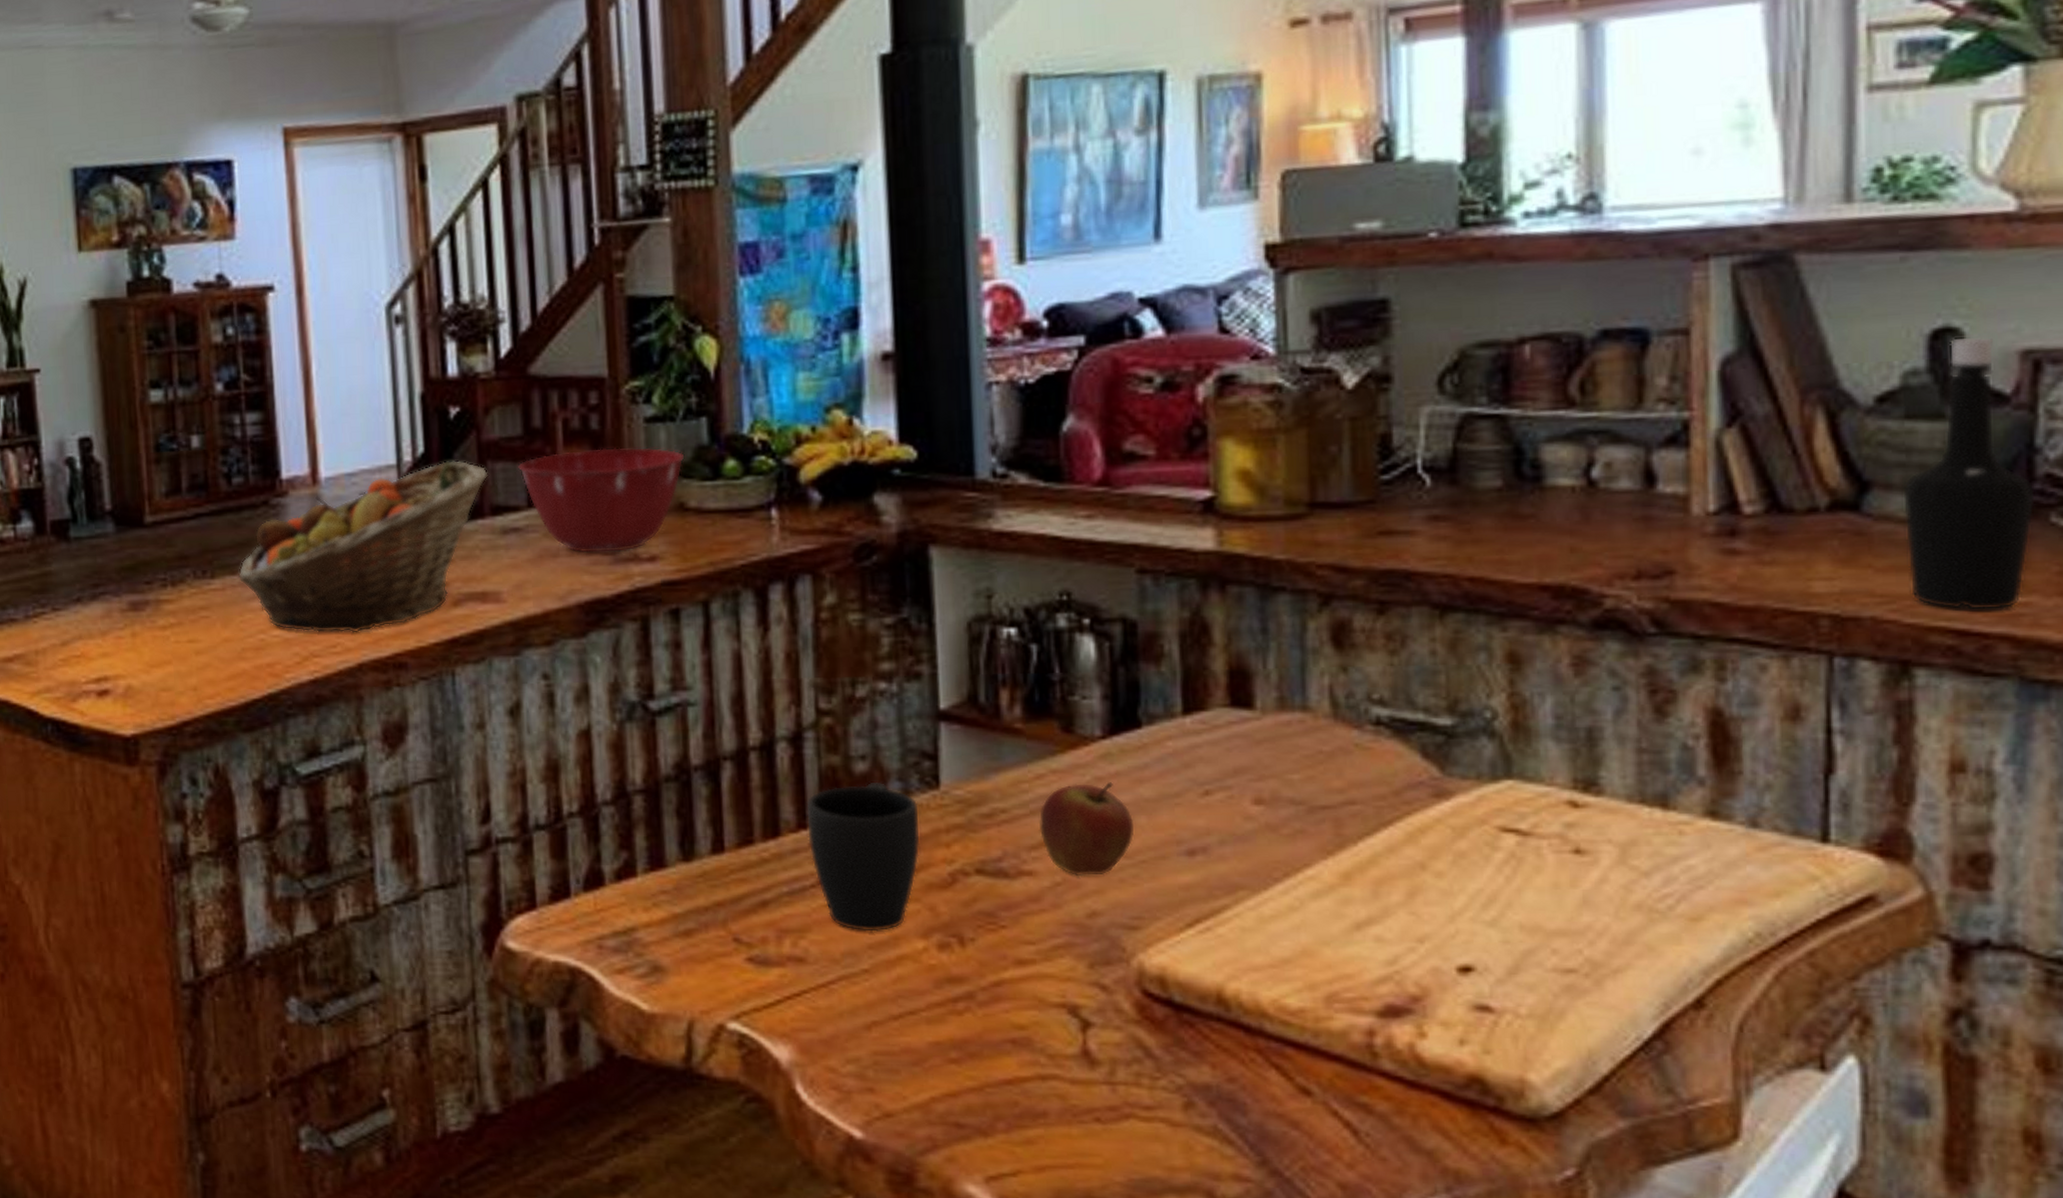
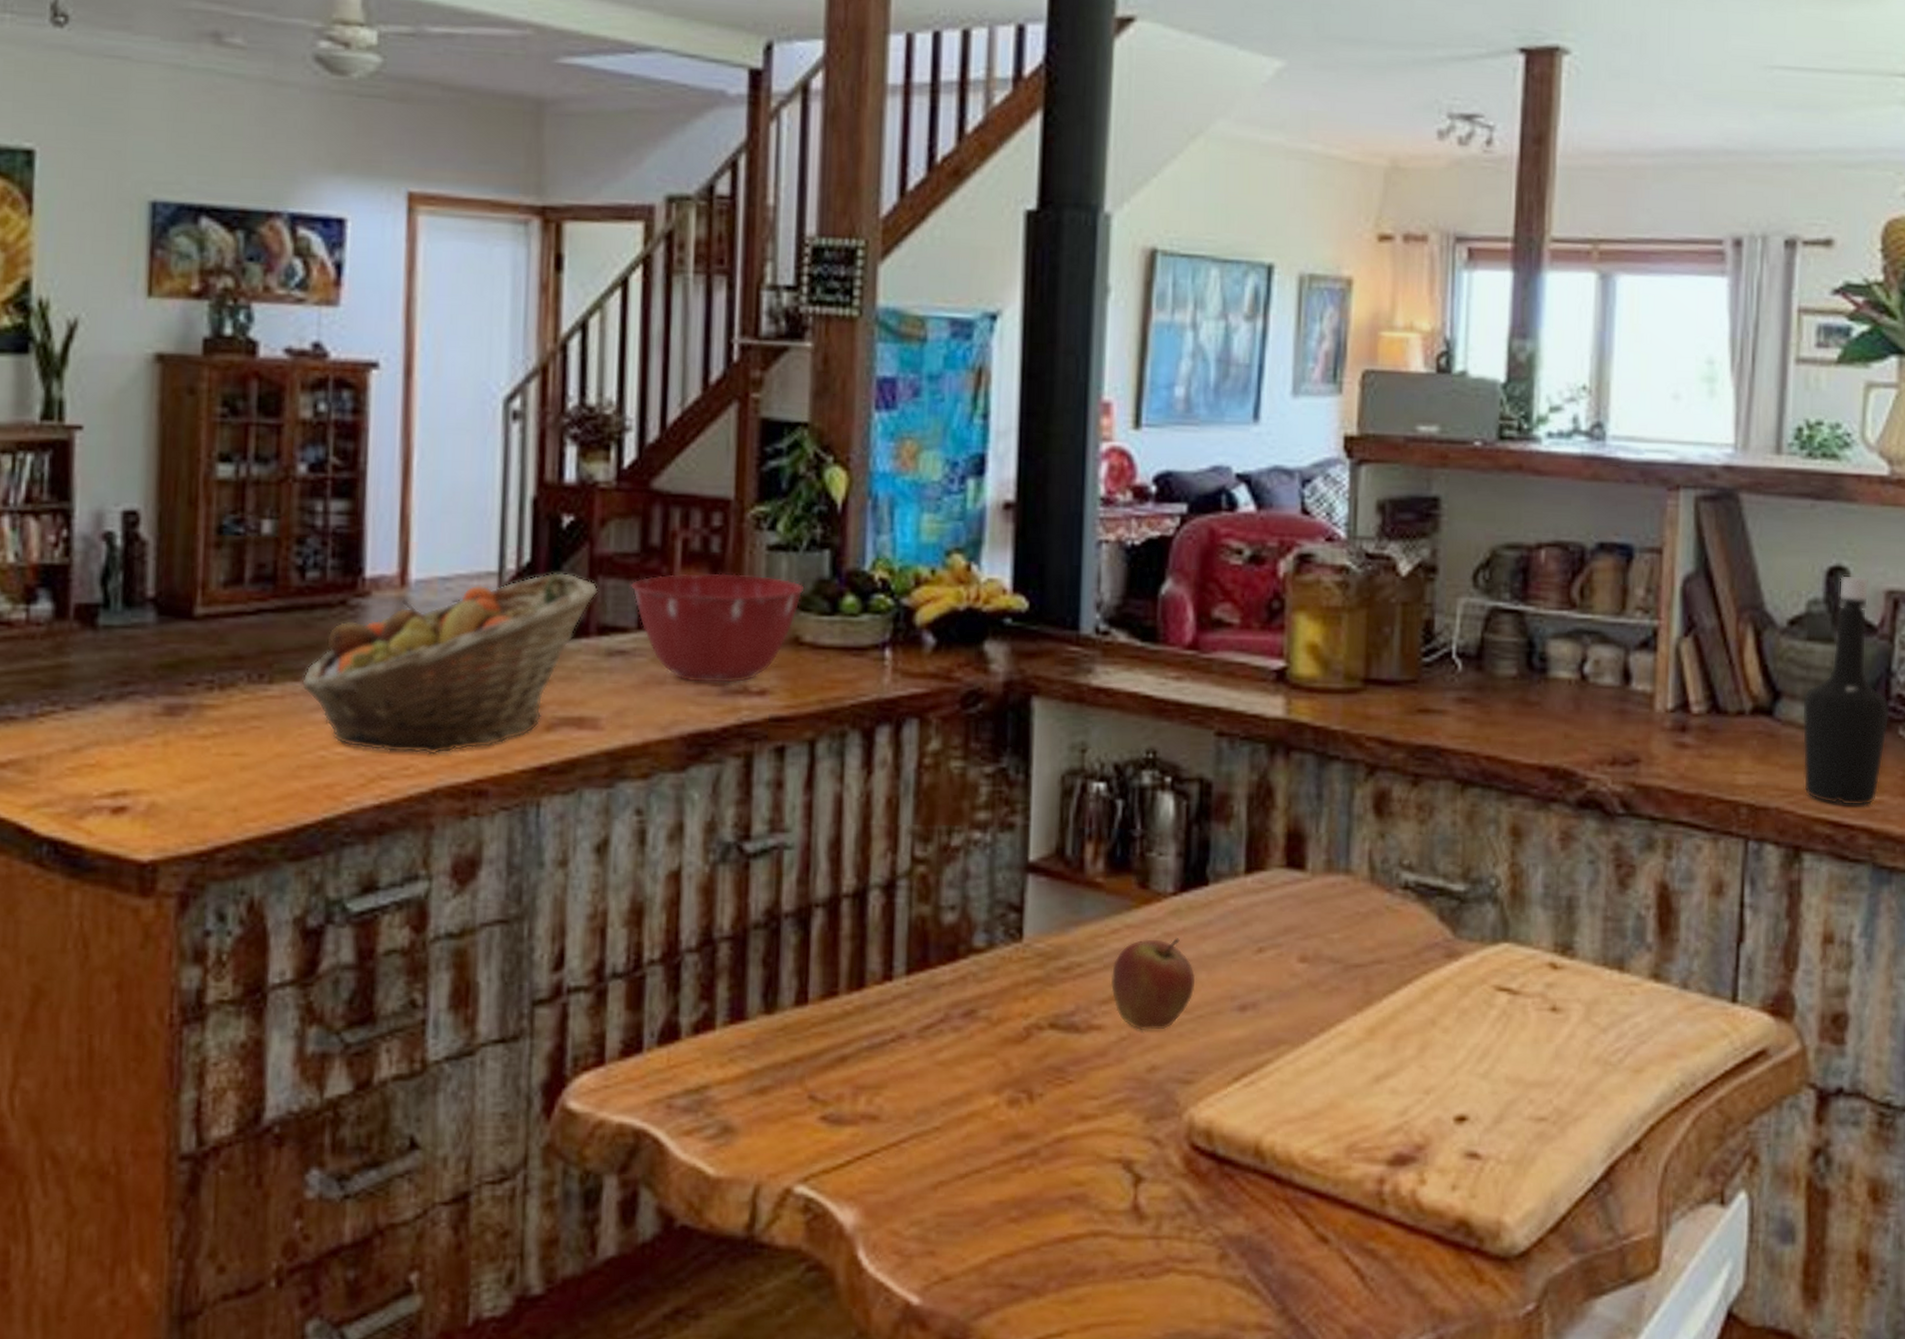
mug: present [806,781,920,932] -> none [892,933,1001,1088]

